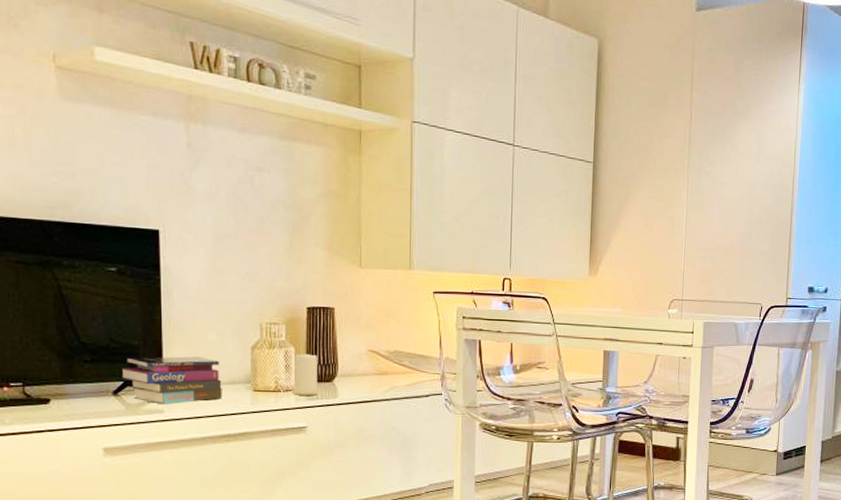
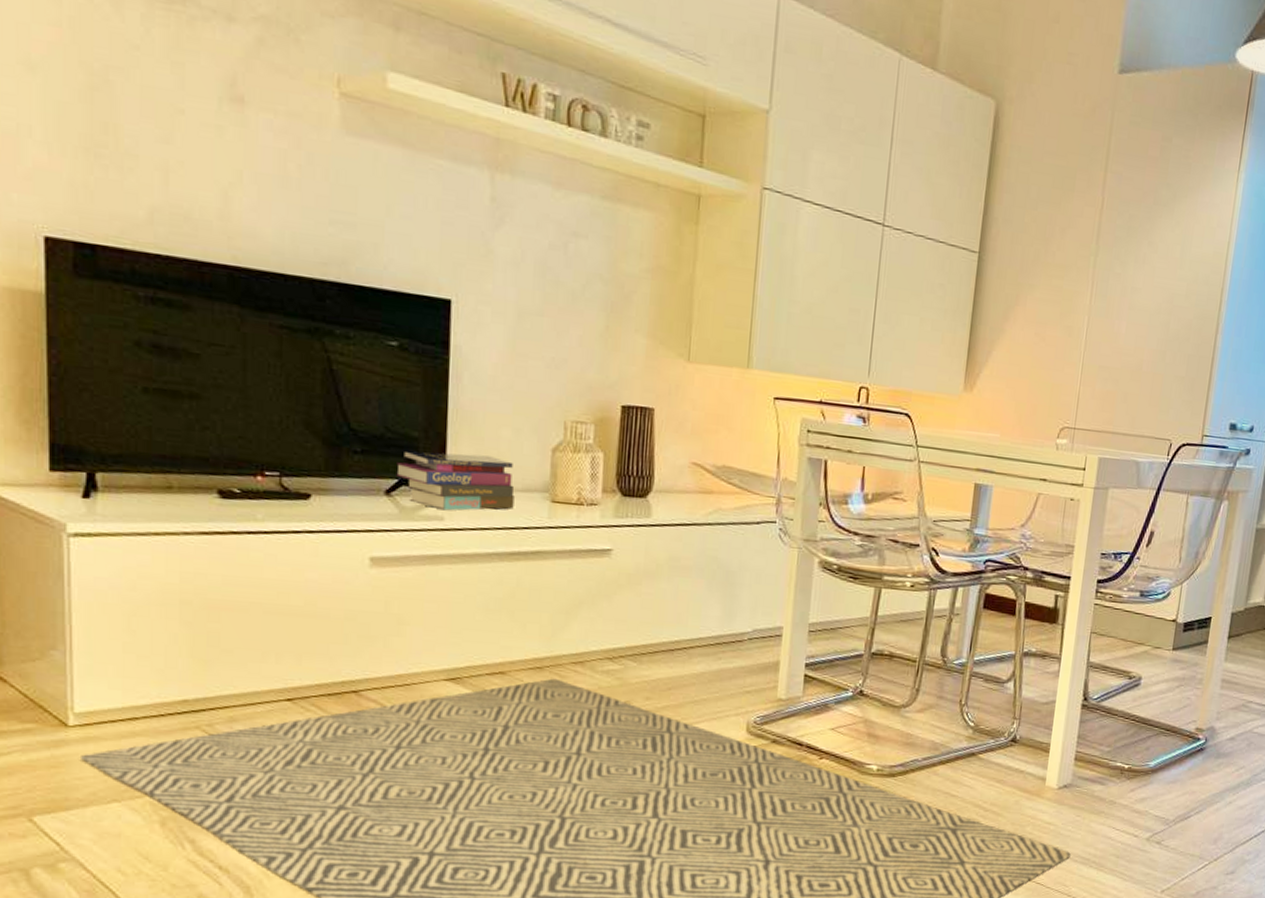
candle: present [293,354,319,397] -> none [599,461,630,513]

